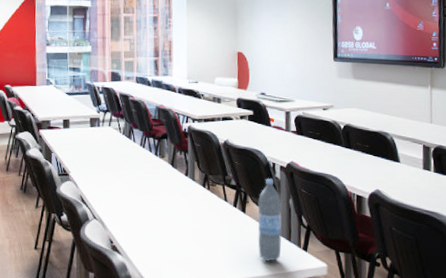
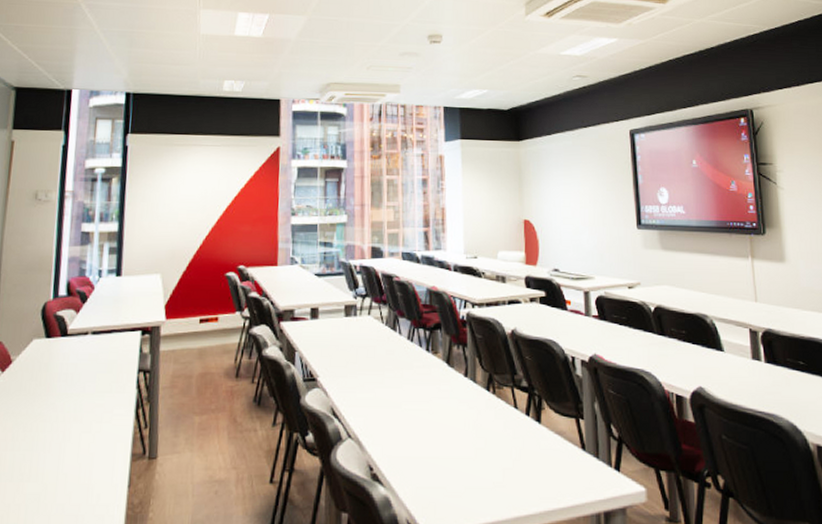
water bottle: present [258,178,282,261] -> none [556,377,588,487]

